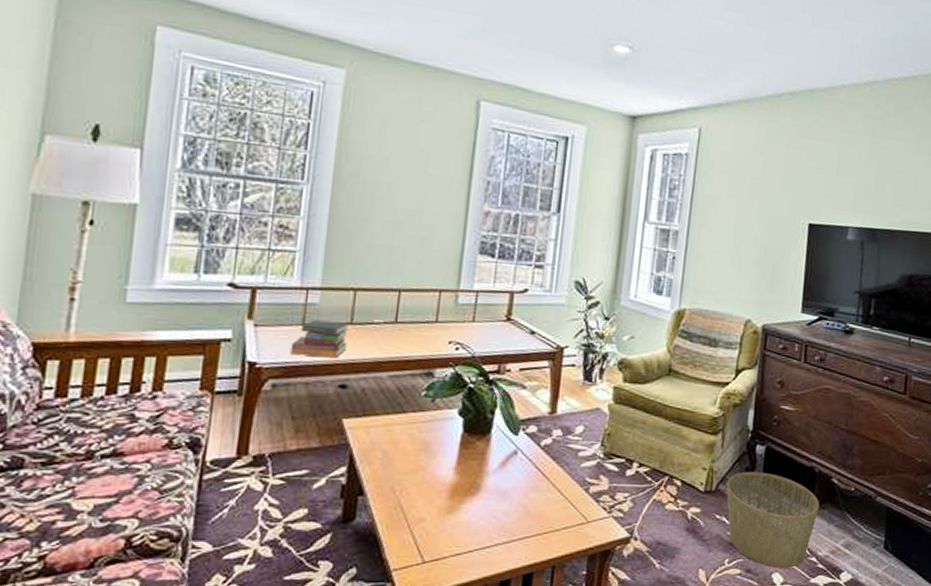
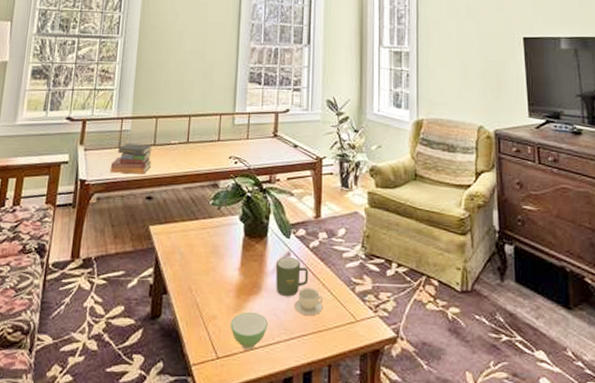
bowl: none [440,515,486,554] -> present [230,313,268,350]
mug: none [497,456,538,498] -> present [275,257,309,297]
teacup: none [518,488,553,517] -> present [295,287,324,316]
basket: present [726,471,820,568] -> none [481,271,577,373]

